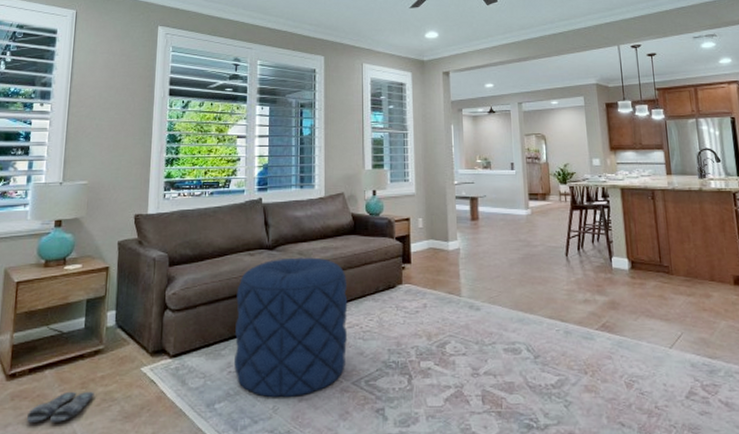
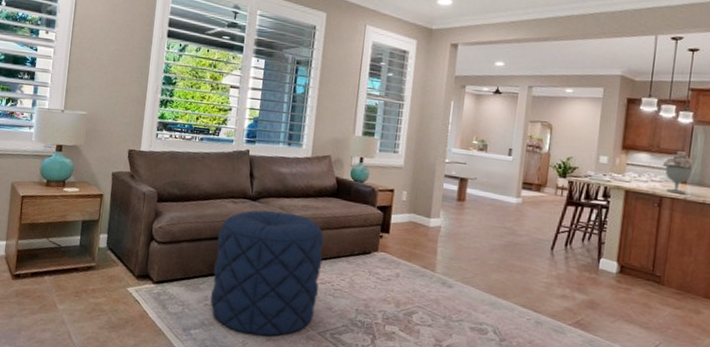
slippers: present [26,391,95,424] -> none [28,297,86,322]
bouquet: none [646,144,676,185] -> present [661,150,696,195]

